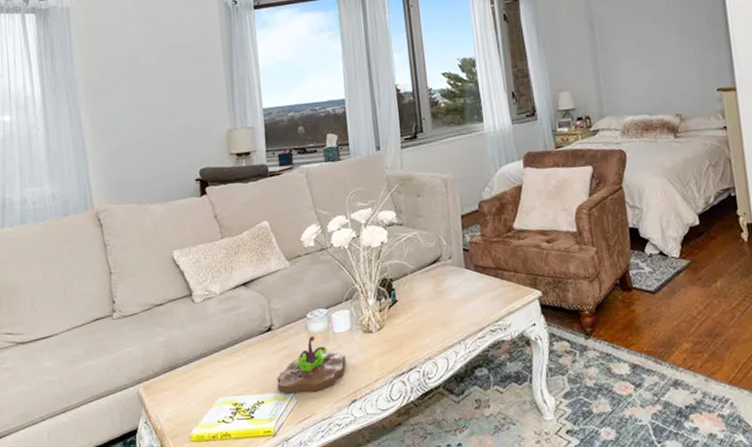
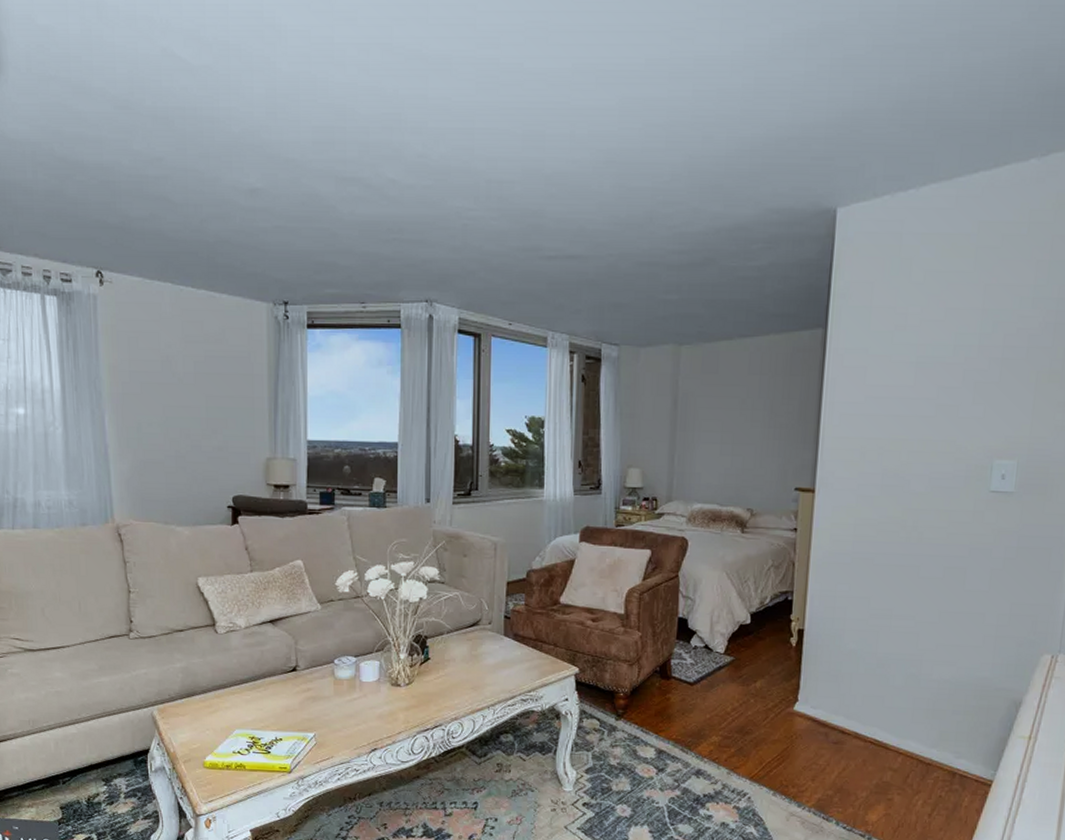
succulent planter: present [277,335,346,394] -> none [297,681,370,736]

